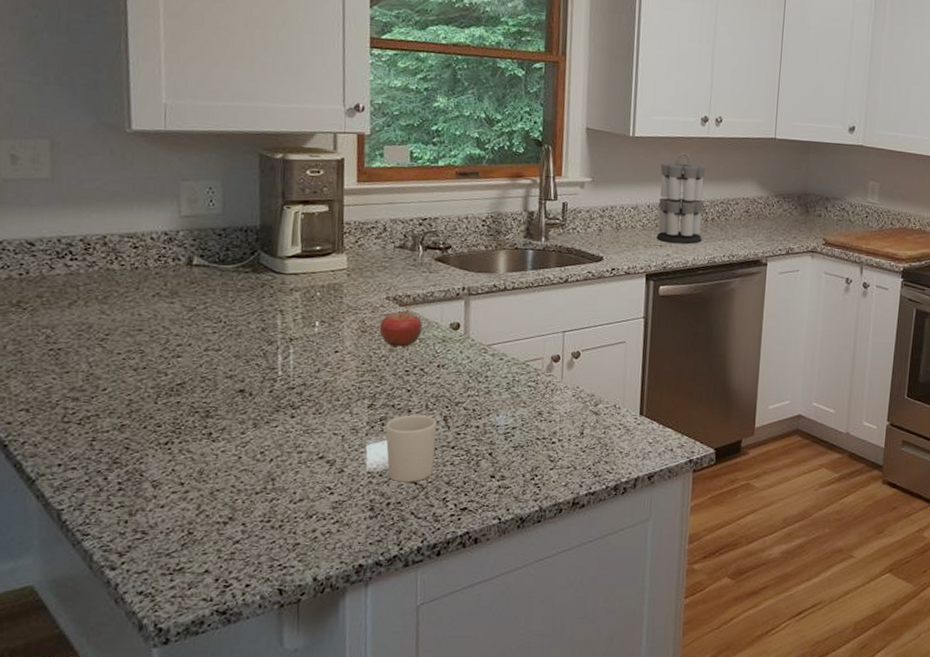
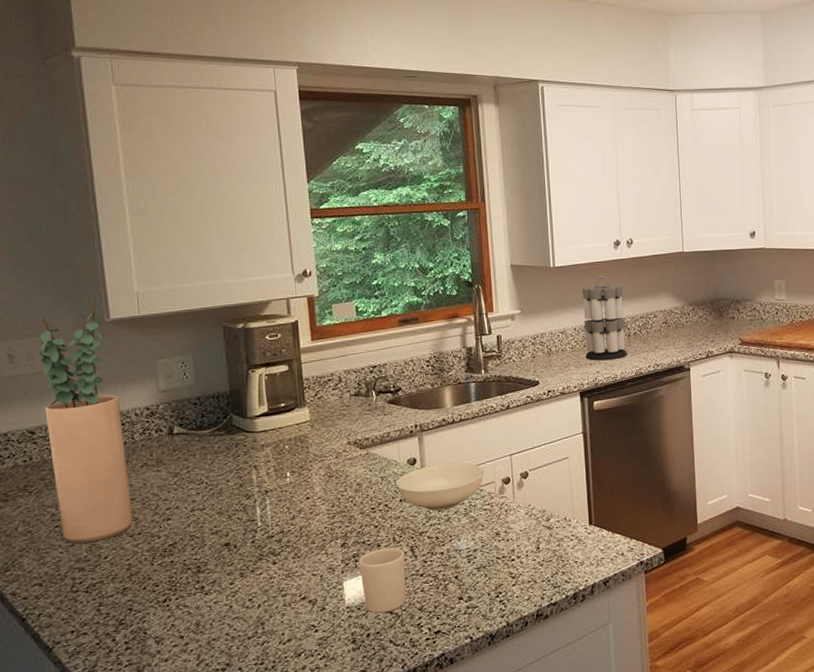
vase: none [46,106,139,372] -> present [39,300,134,544]
fruit: present [379,309,423,347] -> none [344,451,383,487]
bowl: none [435,332,534,382] -> present [396,462,485,511]

